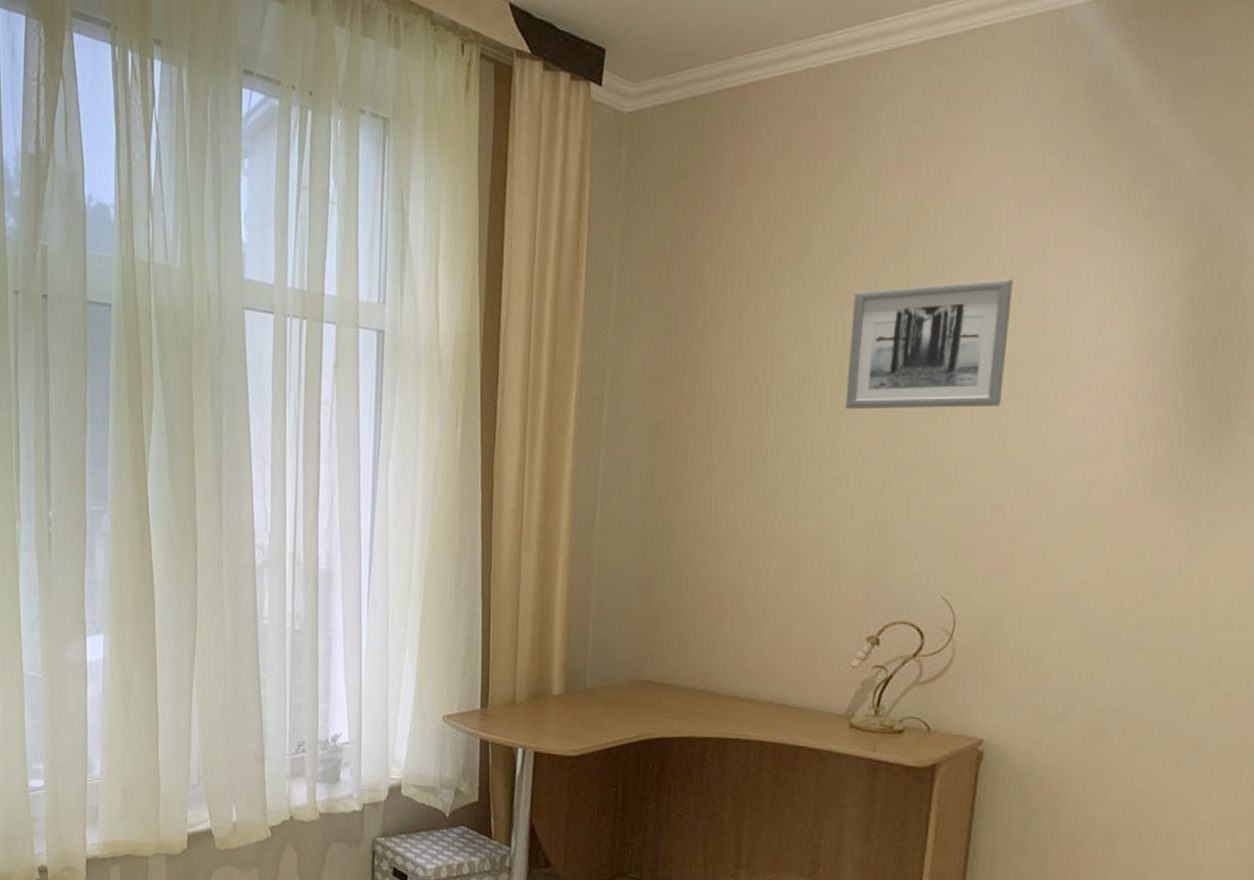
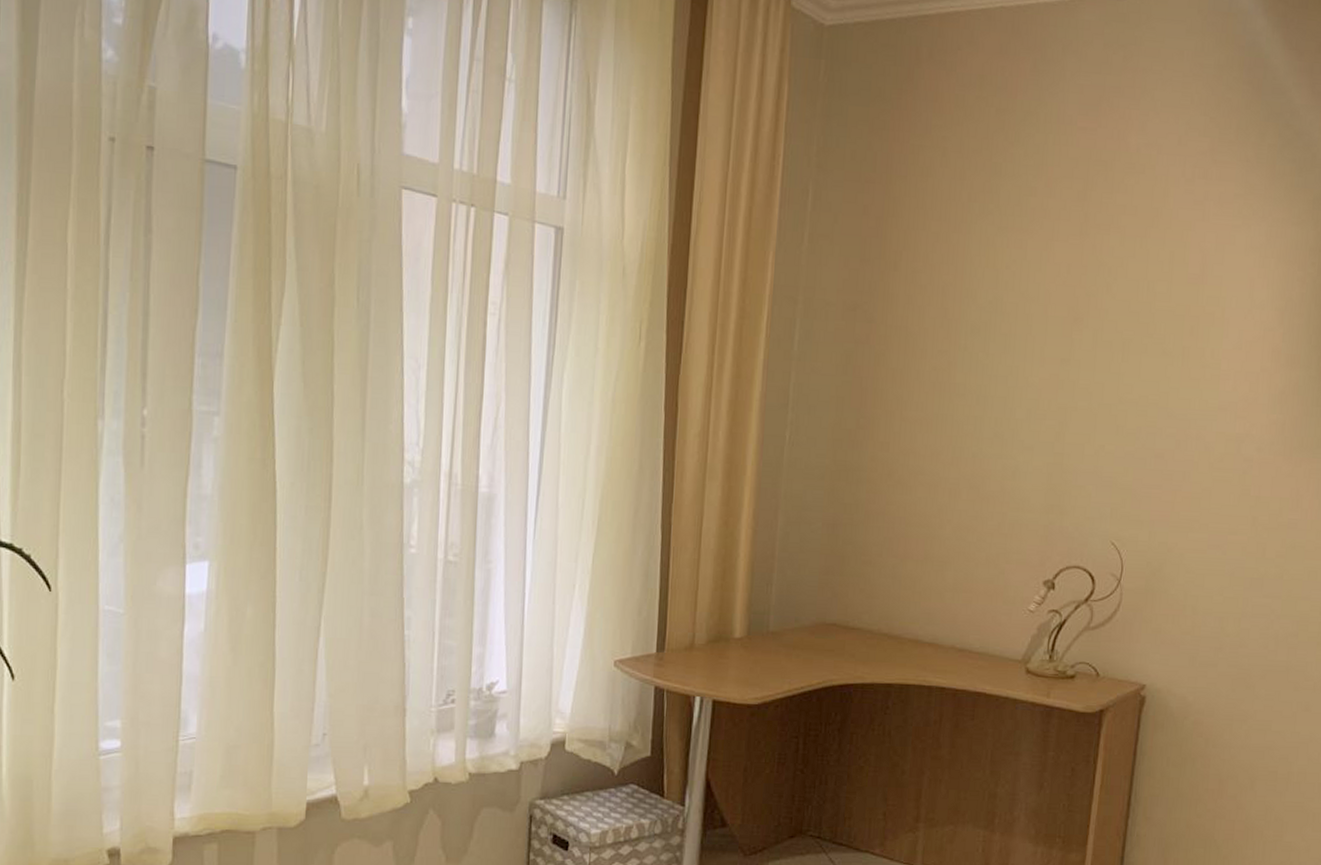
wall art: present [845,279,1013,410] -> none [1028,234,1178,358]

